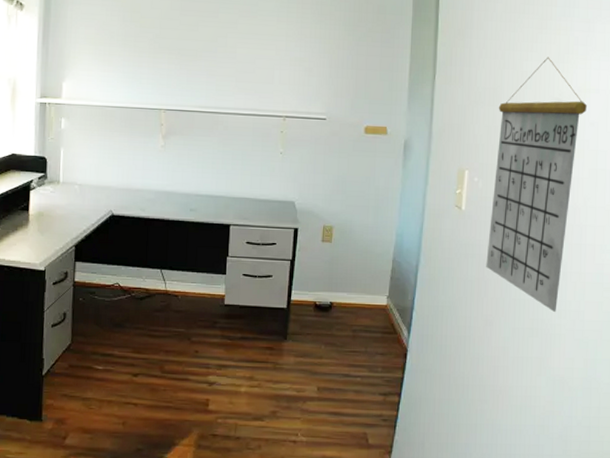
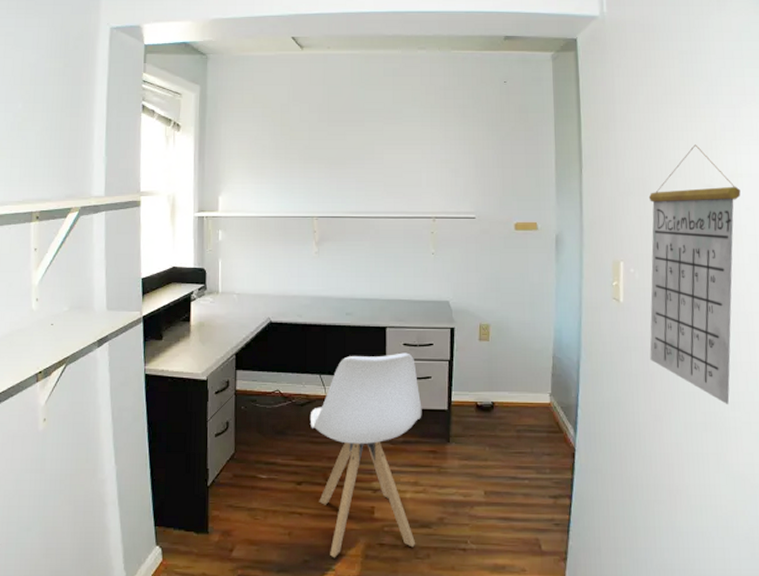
chair: none [149,251,262,447] -> present [310,353,422,558]

